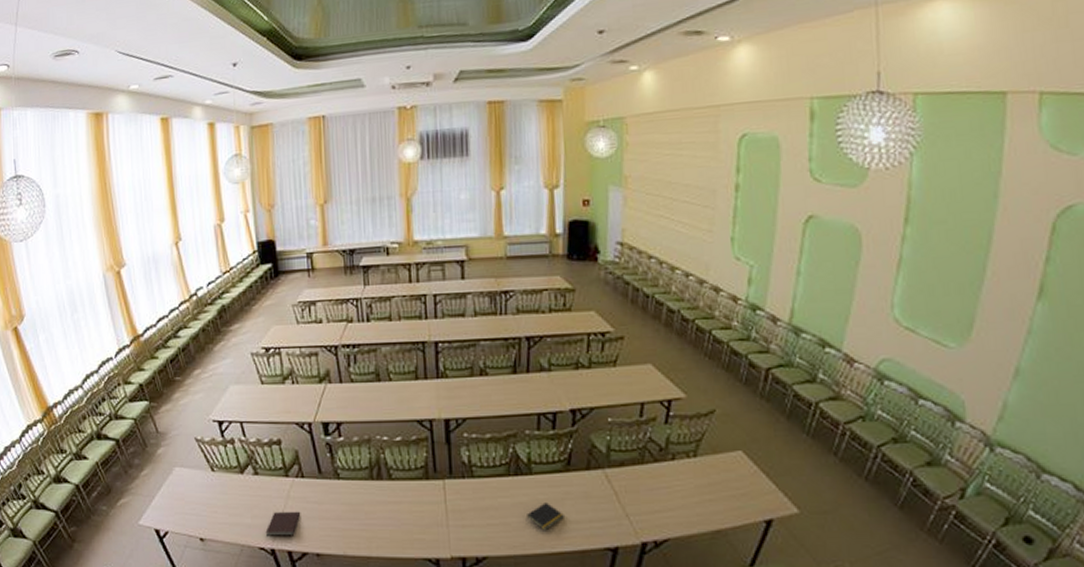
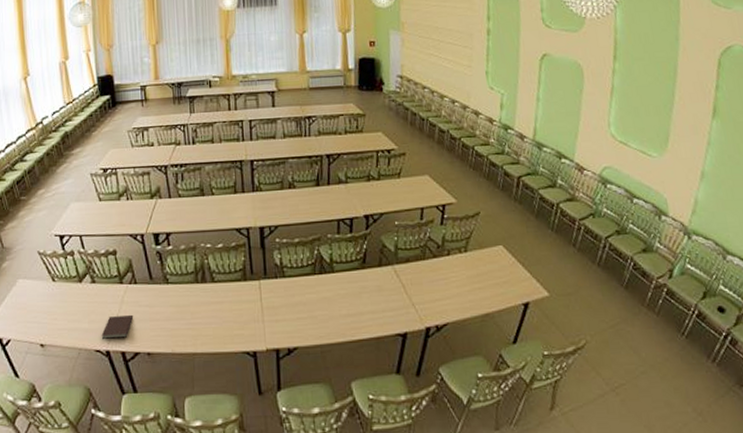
notepad: present [525,503,564,530] -> none [329,297,362,321]

